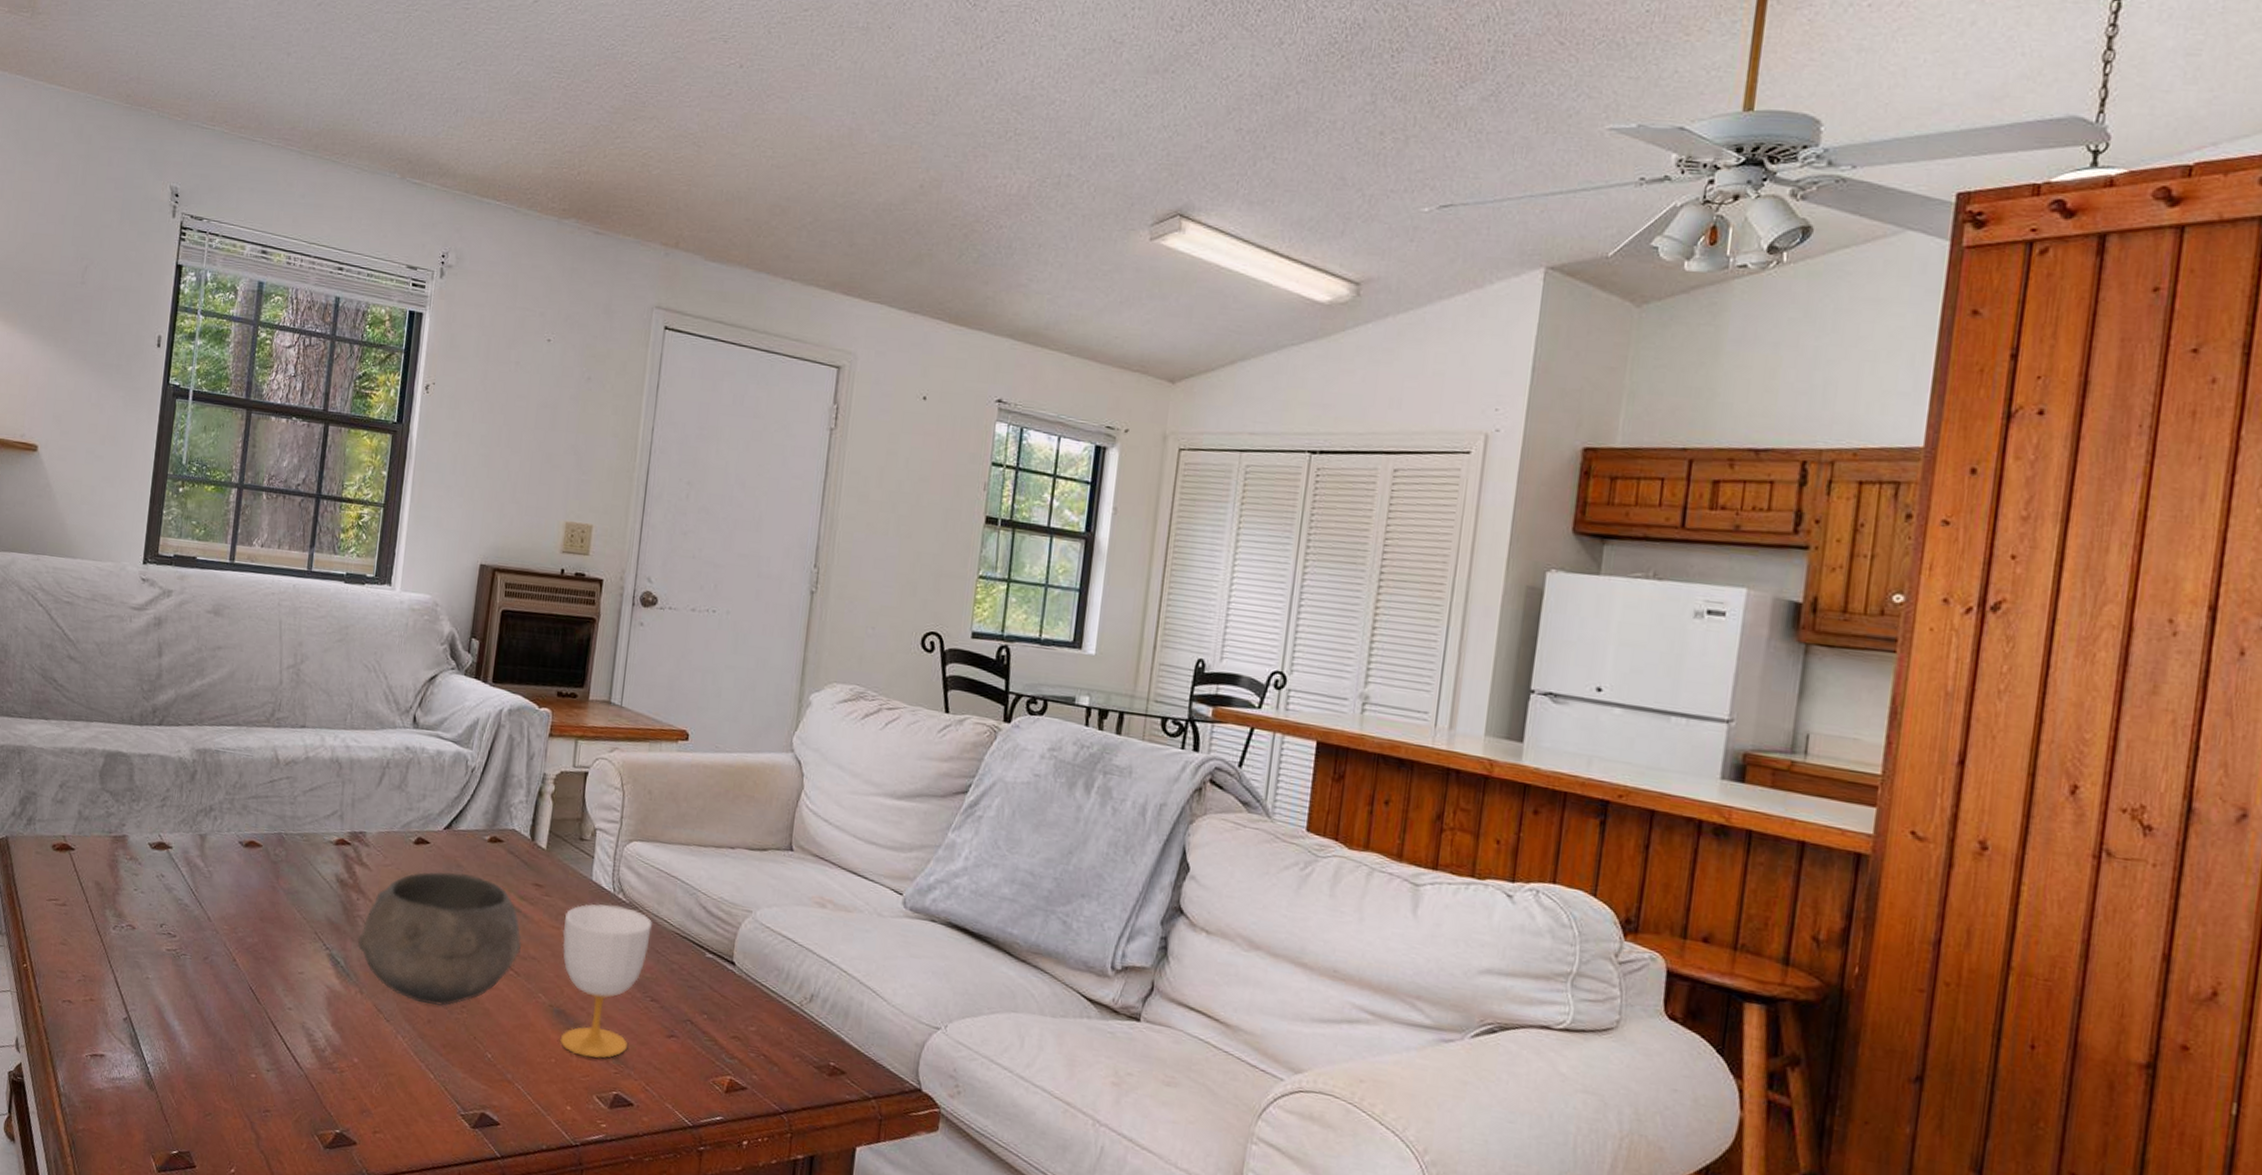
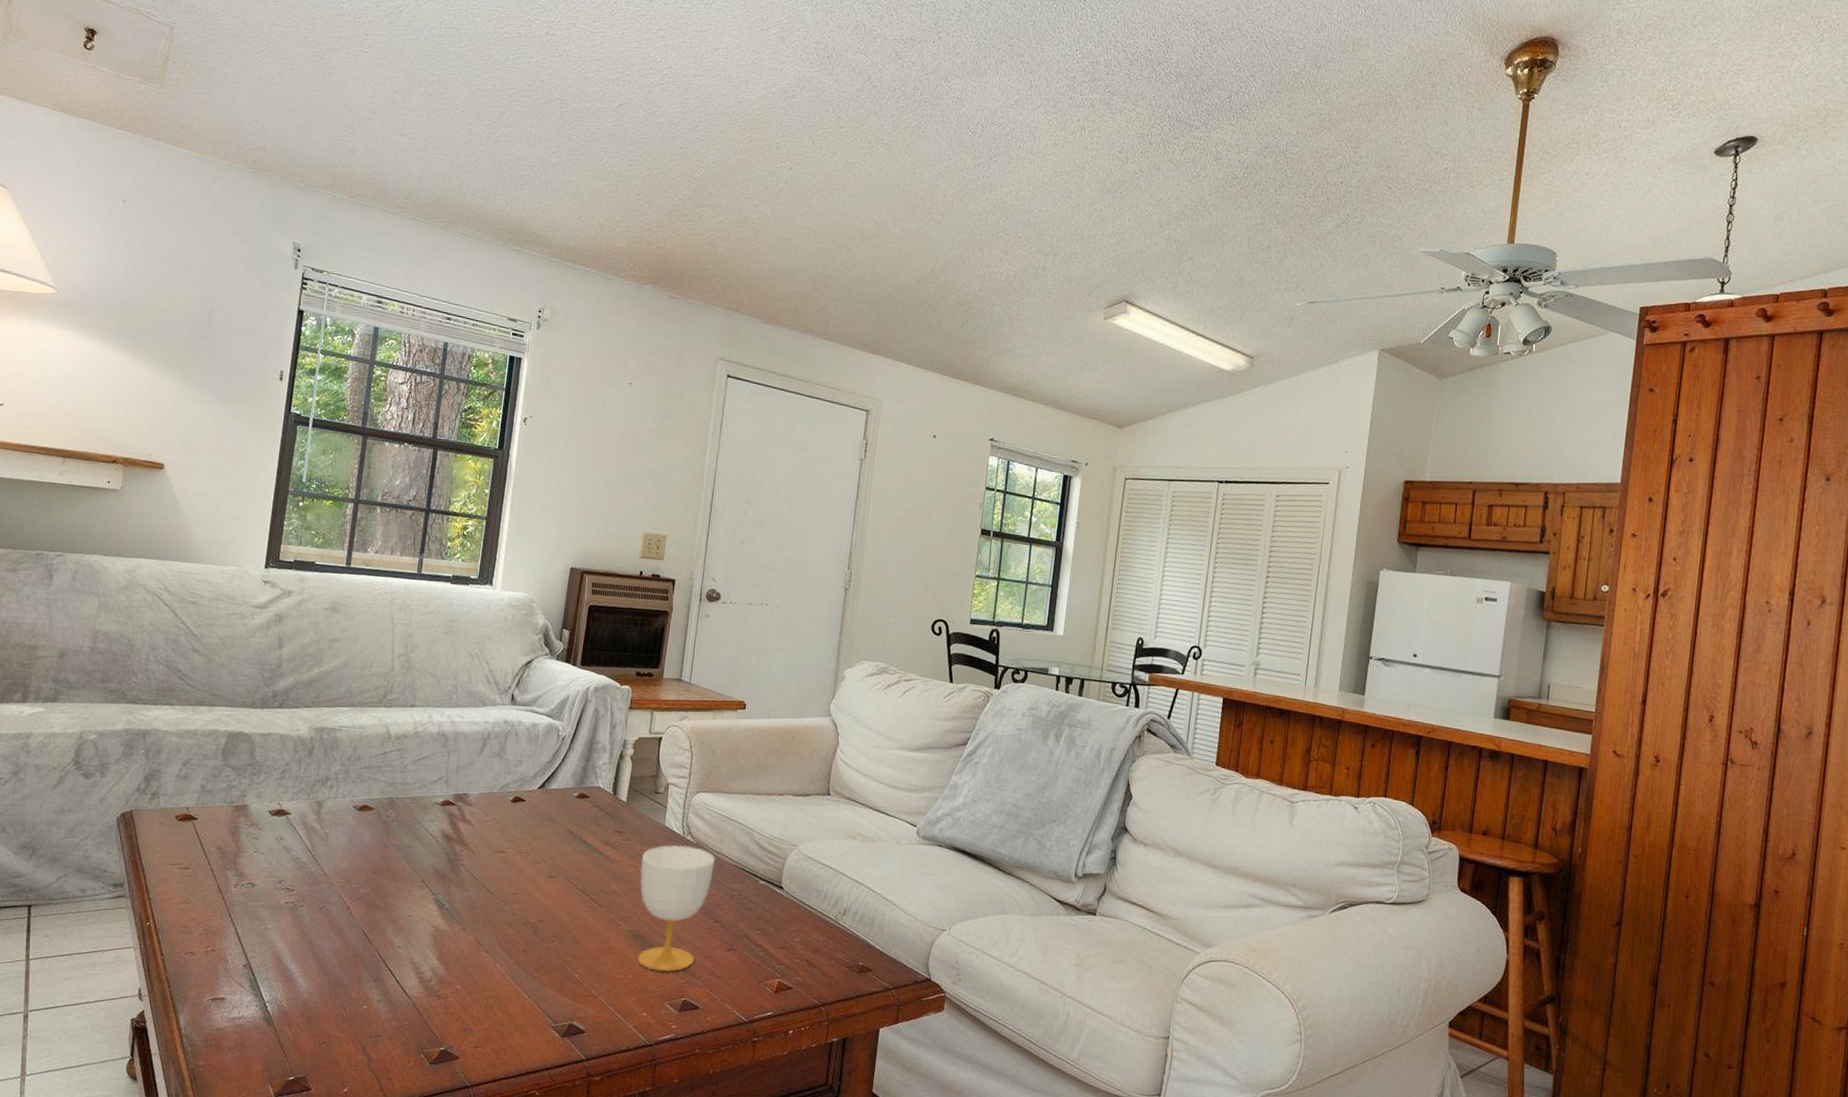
bowl: present [357,871,522,1006] -> none [460,824,605,937]

